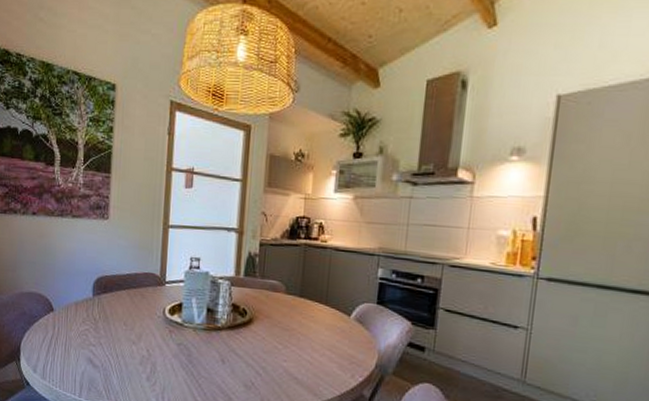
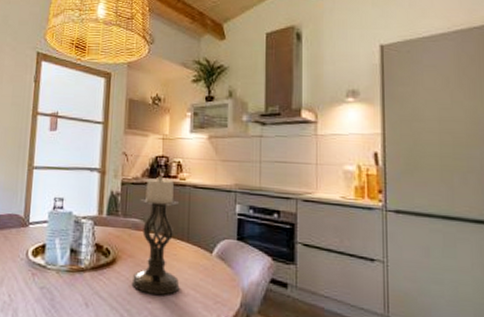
candle holder: none [267,237,319,355] -> present [131,176,180,296]

